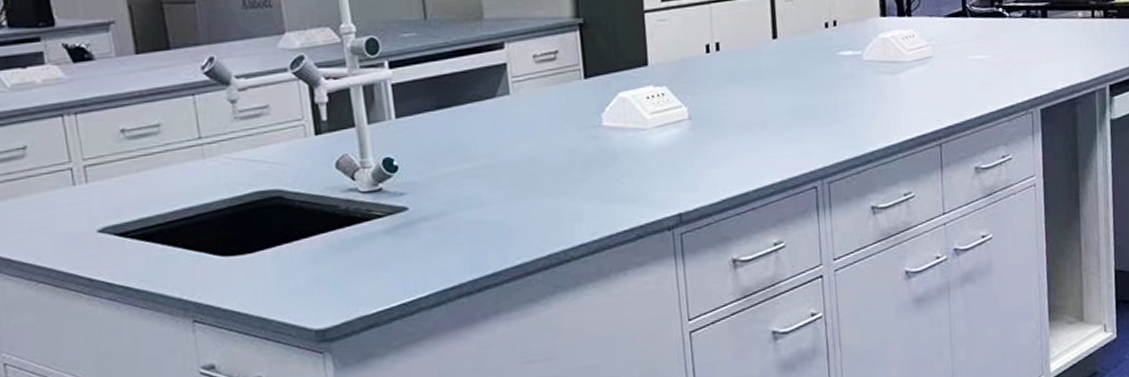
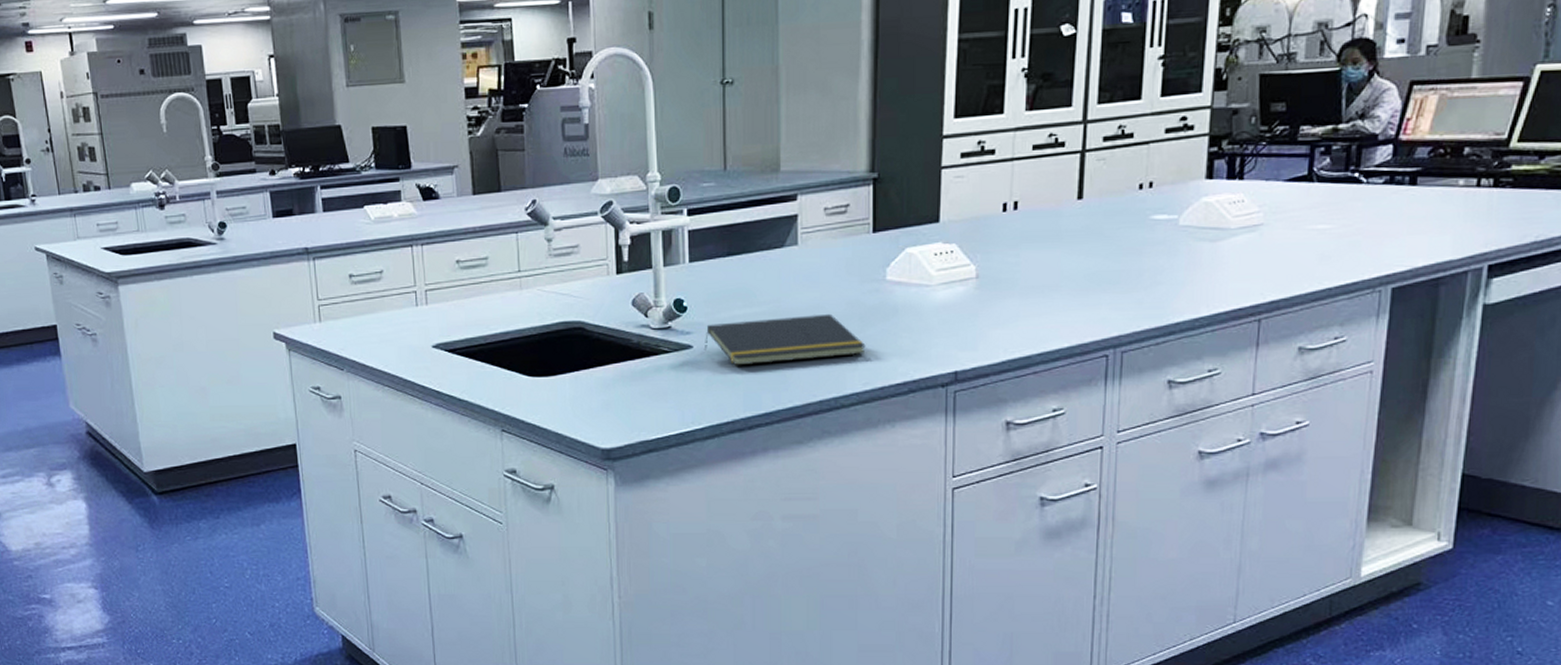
notepad: none [420,163,590,226] -> present [703,313,866,366]

